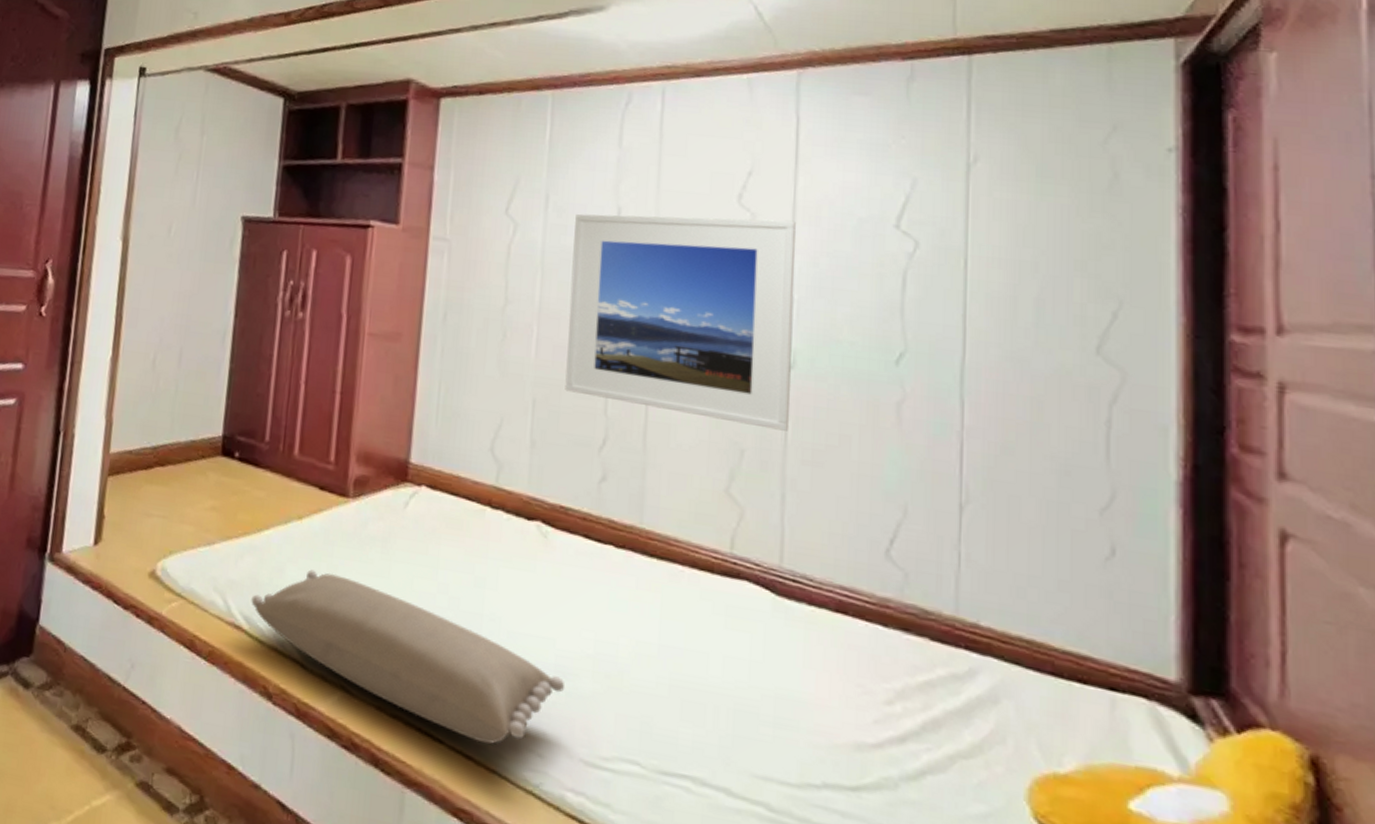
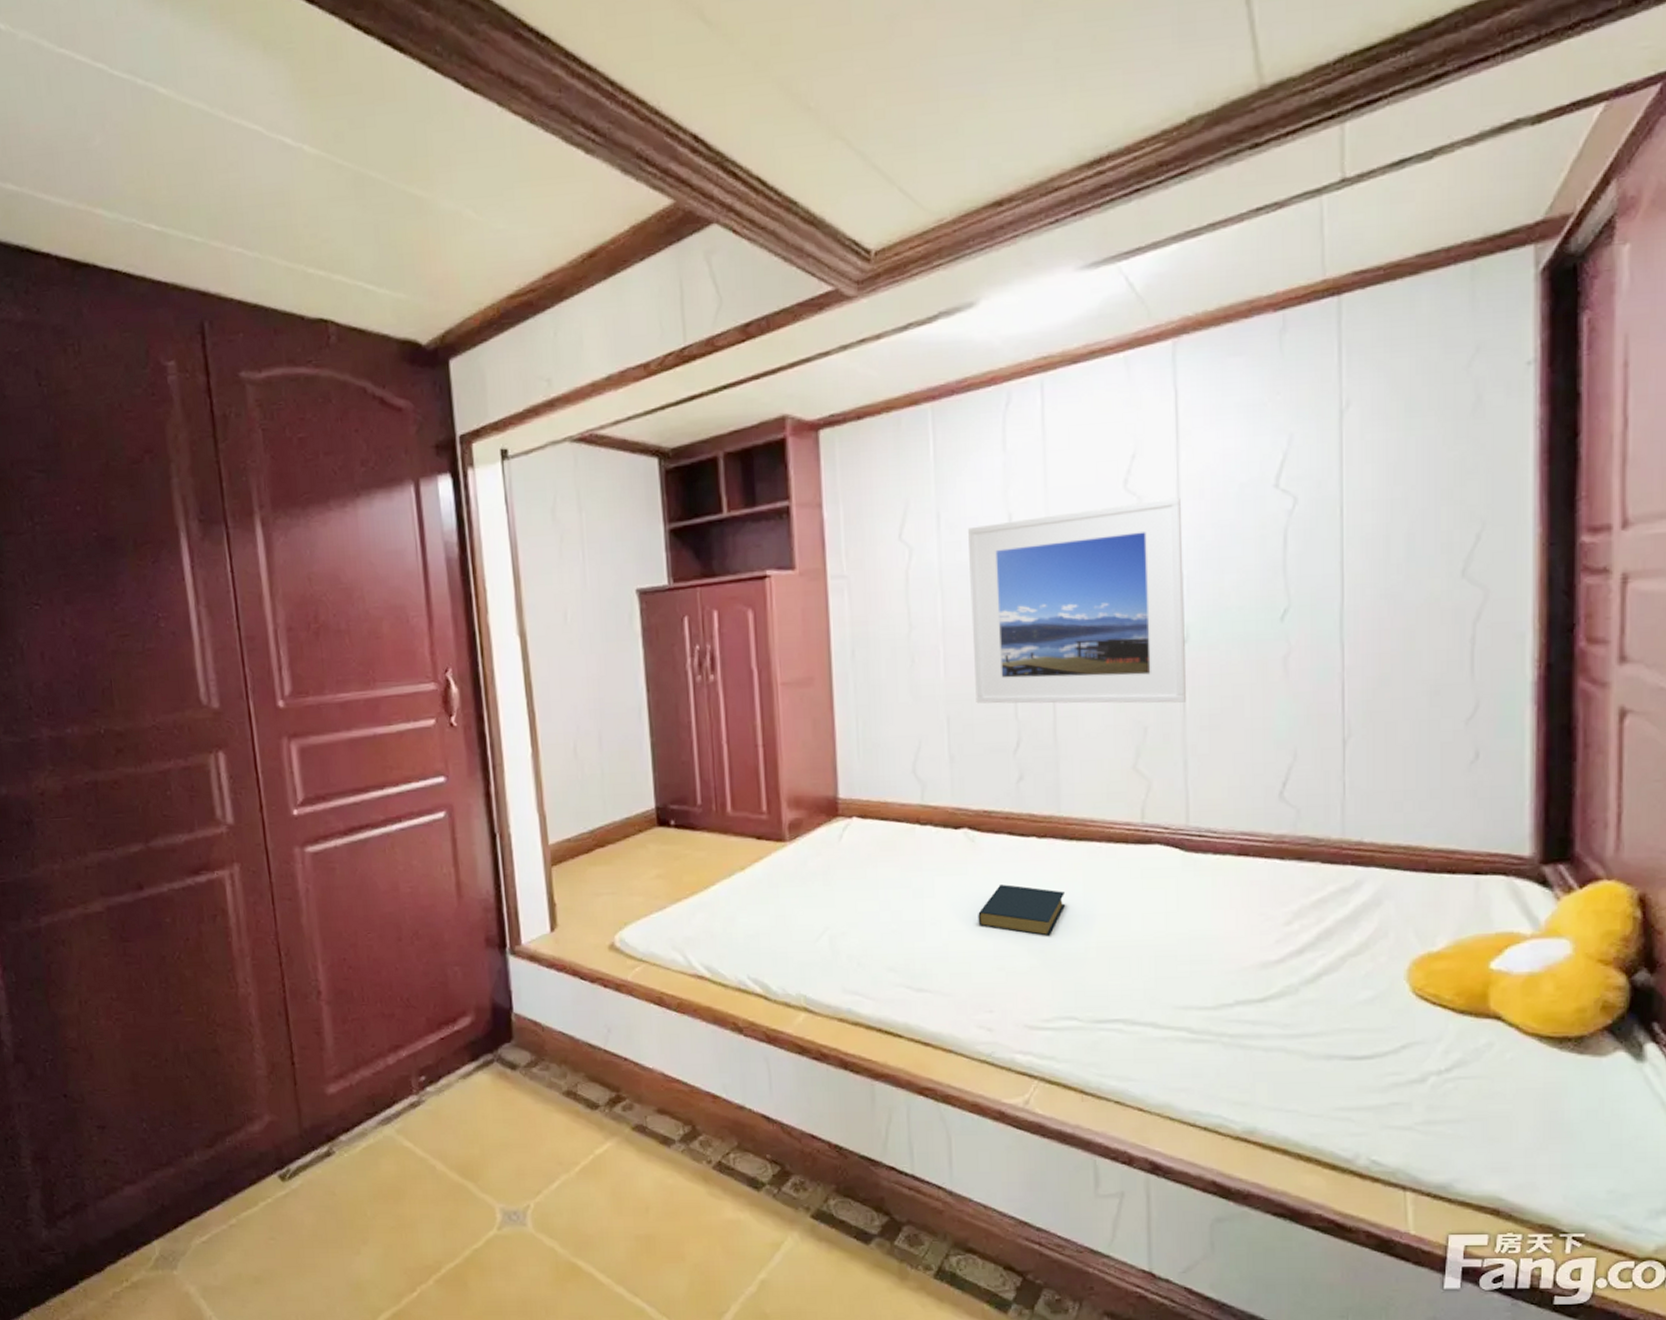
pillow: present [251,569,564,744] -> none [709,912,1004,1030]
hardback book: none [541,591,640,660] -> present [978,884,1066,936]

